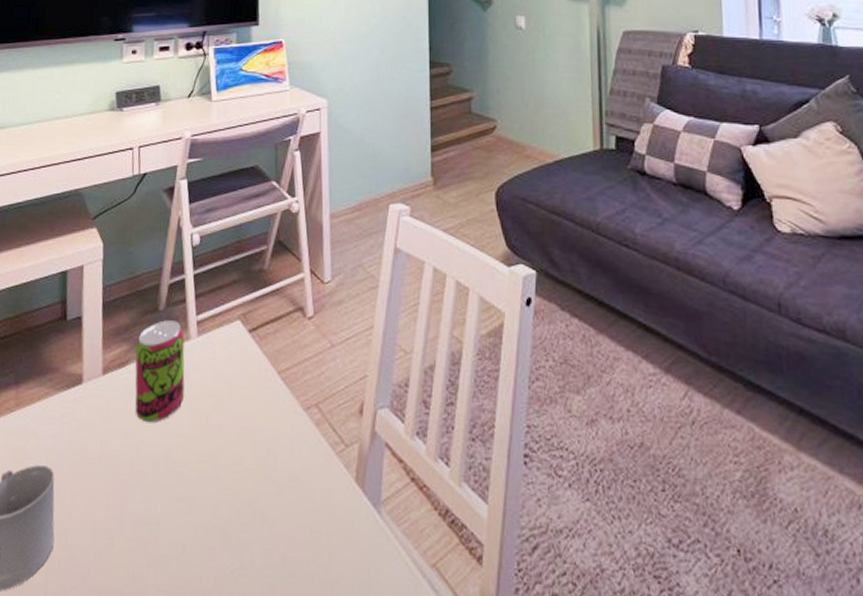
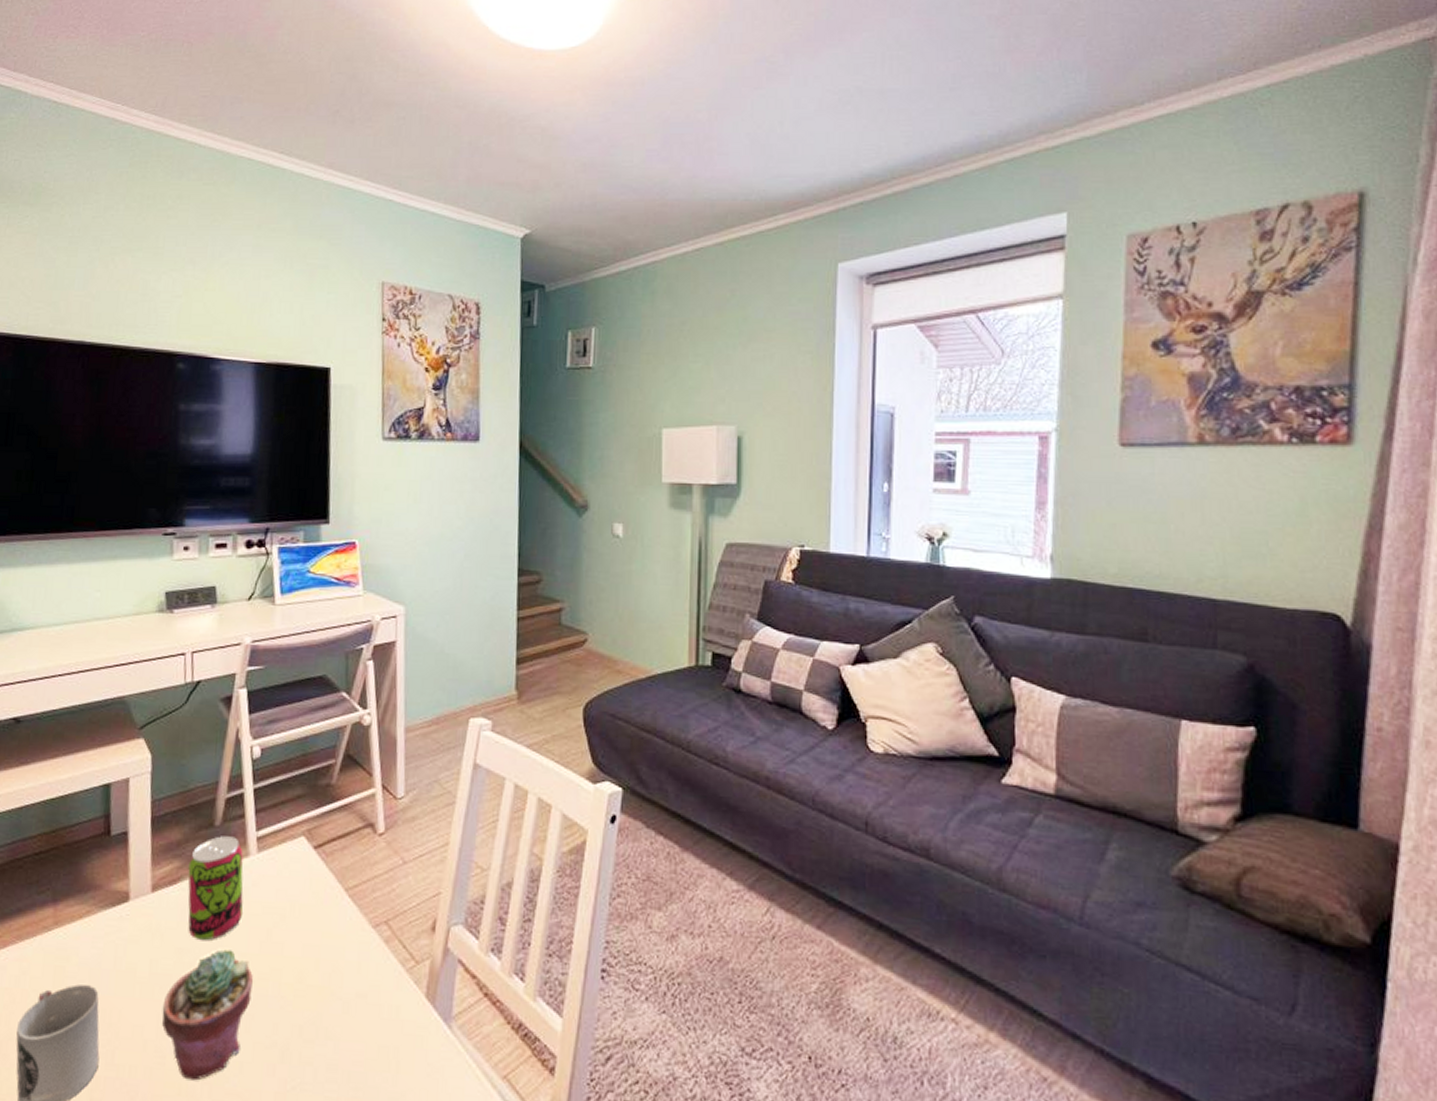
potted succulent: none [111,431,194,563] -> present [162,949,253,1081]

